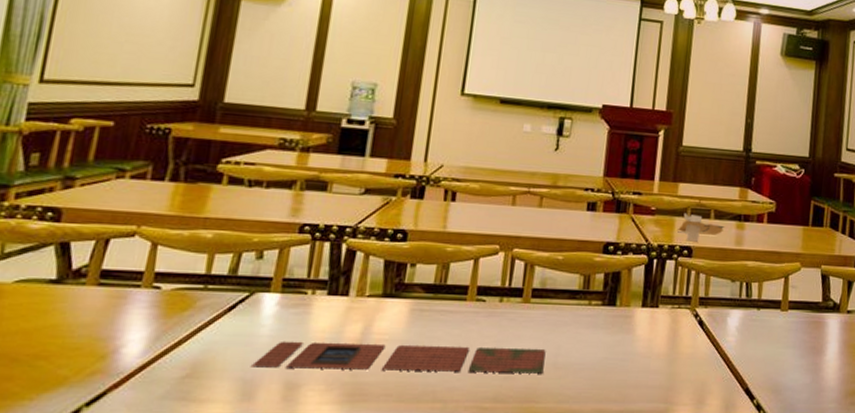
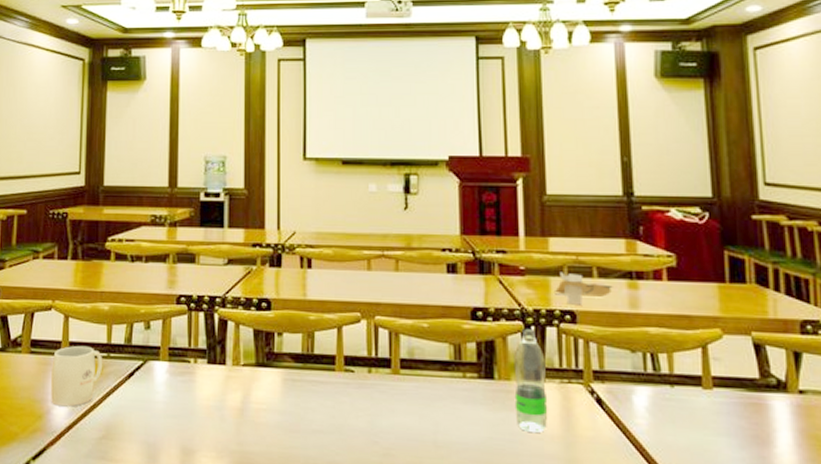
mug: none [120,276,198,345] -> present [51,345,103,407]
papers: present [250,341,546,374] -> none [151,407,424,452]
bottle: none [630,261,662,353] -> present [514,328,548,434]

